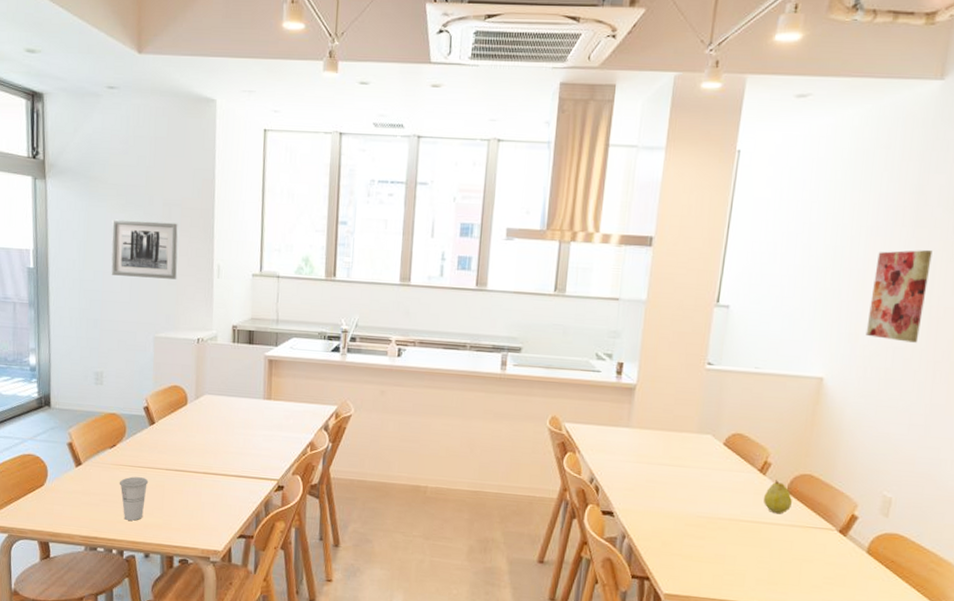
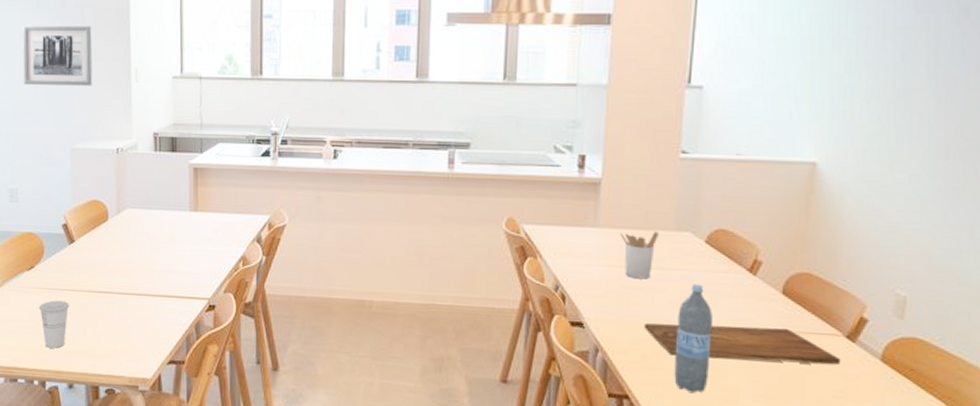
utensil holder: none [650,433,684,476] -> present [620,232,659,280]
cutting board: none [666,514,833,556] -> present [644,323,841,365]
water bottle: none [689,480,726,577] -> present [674,284,713,394]
fruit: present [763,480,792,514] -> none [755,280,789,320]
wall art: present [865,250,932,343] -> none [863,13,935,118]

